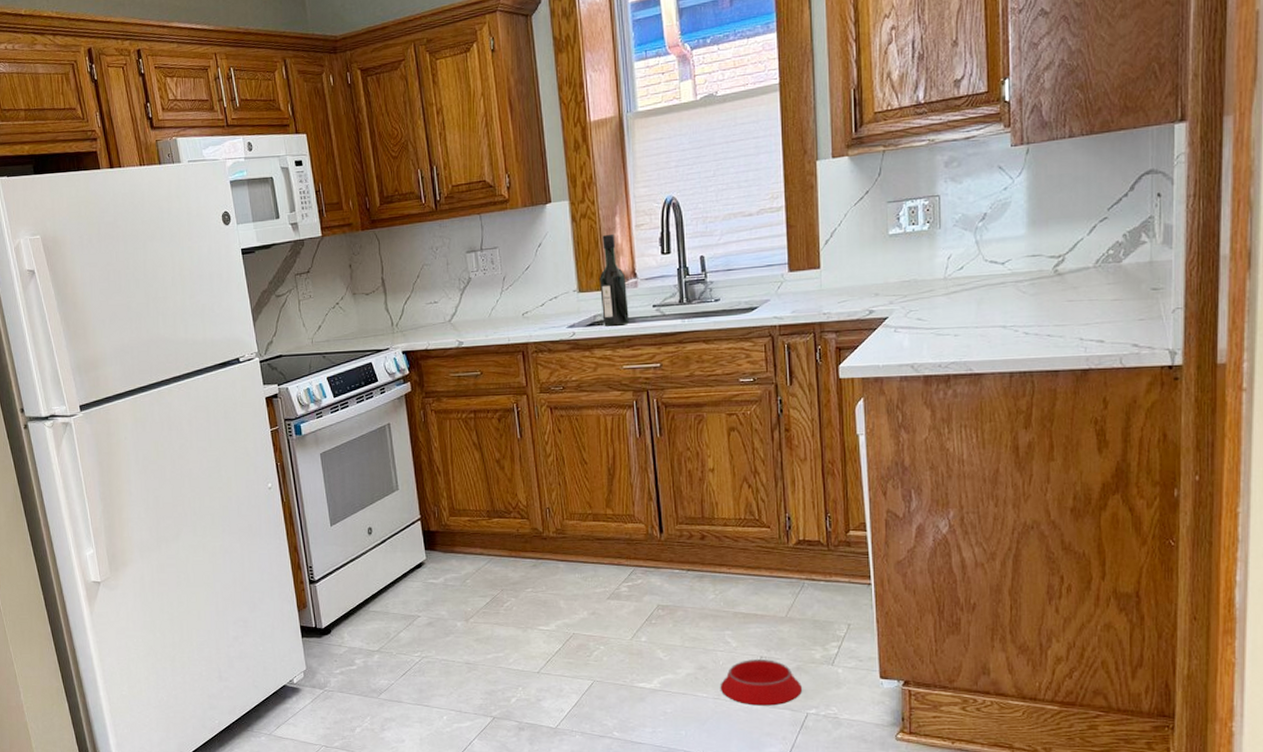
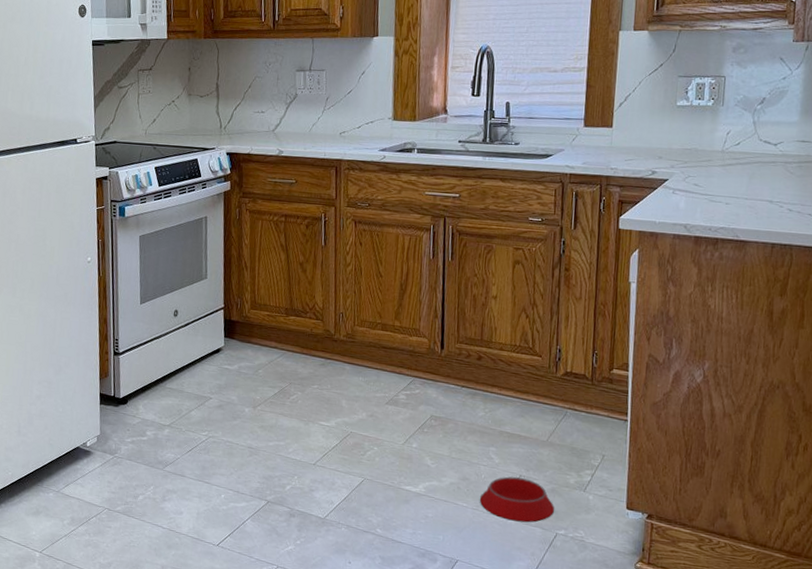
bottle: present [600,233,629,327] -> none [412,71,437,156]

